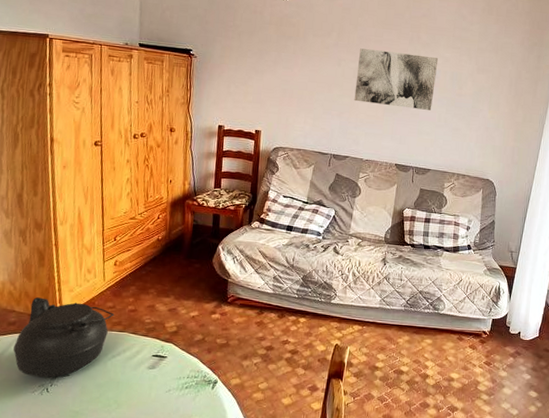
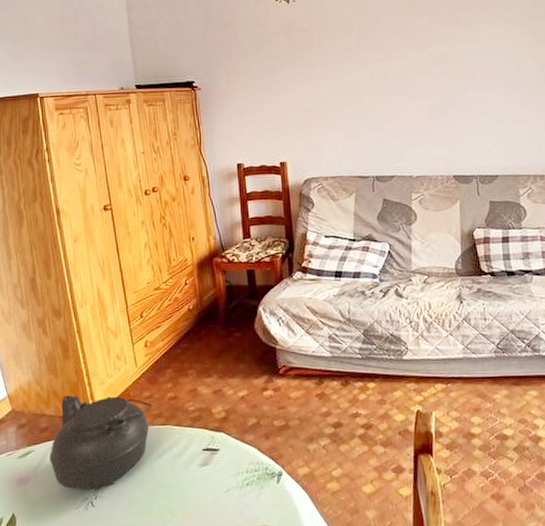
wall art: present [354,48,439,110] -> none [387,36,487,108]

